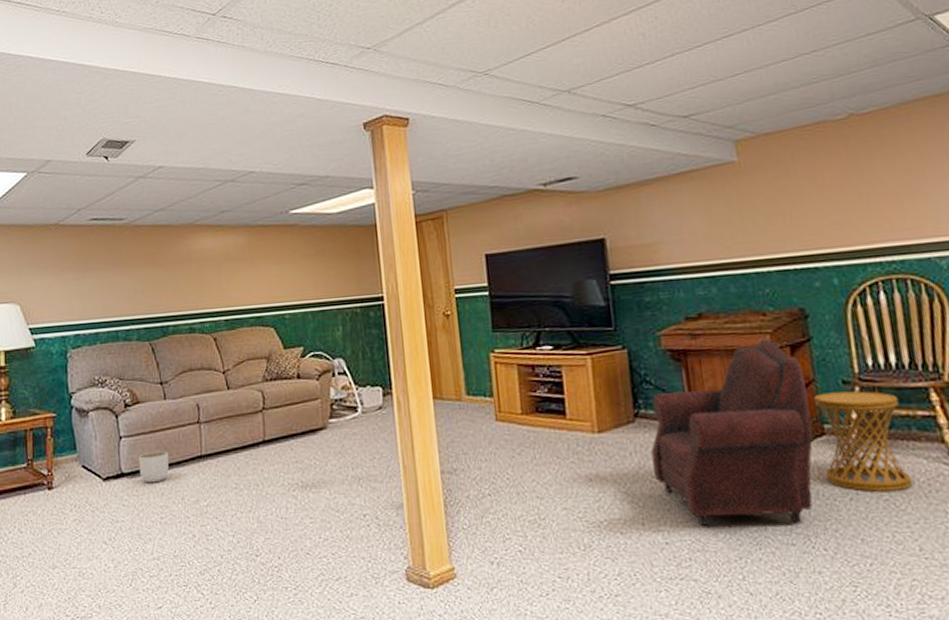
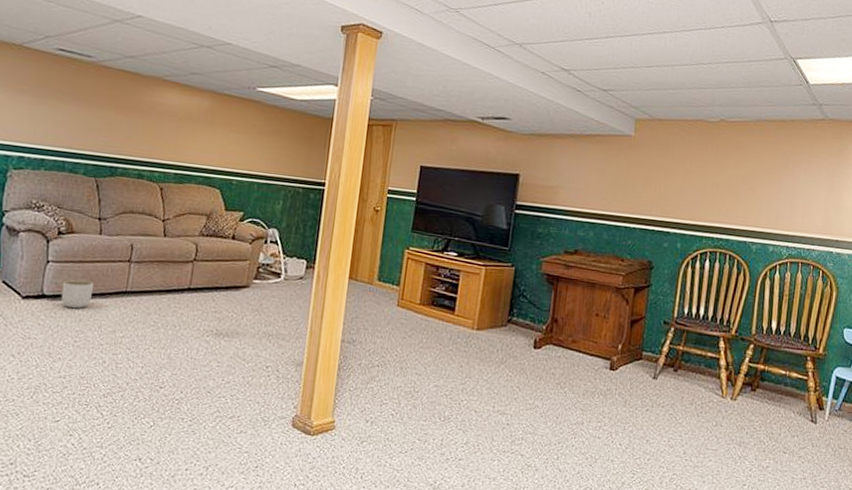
armchair: present [650,340,813,526] -> none [511,280,639,423]
side table: present [814,391,913,493] -> none [634,328,698,409]

